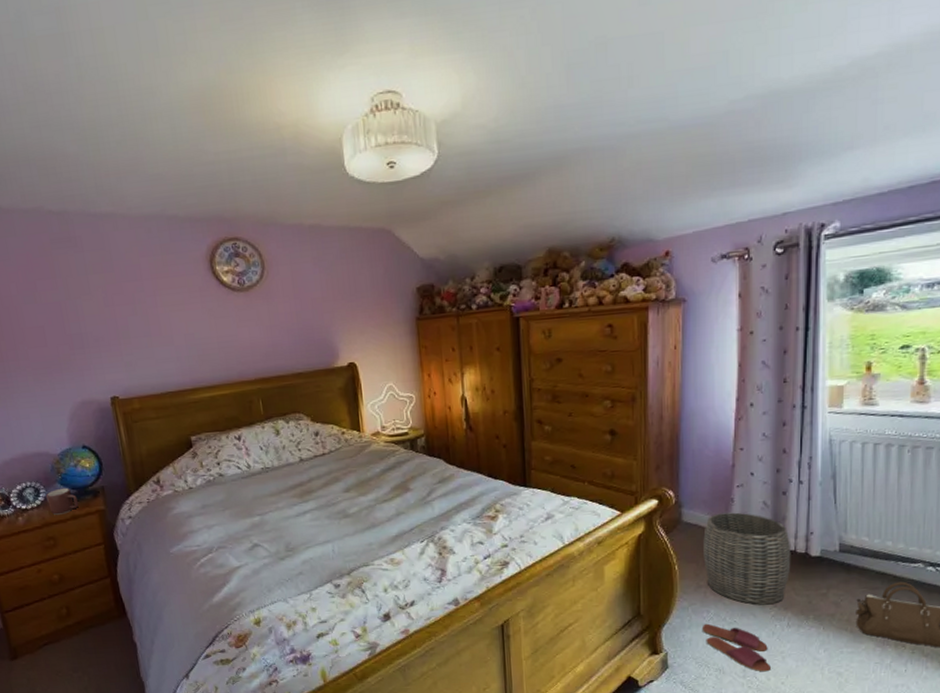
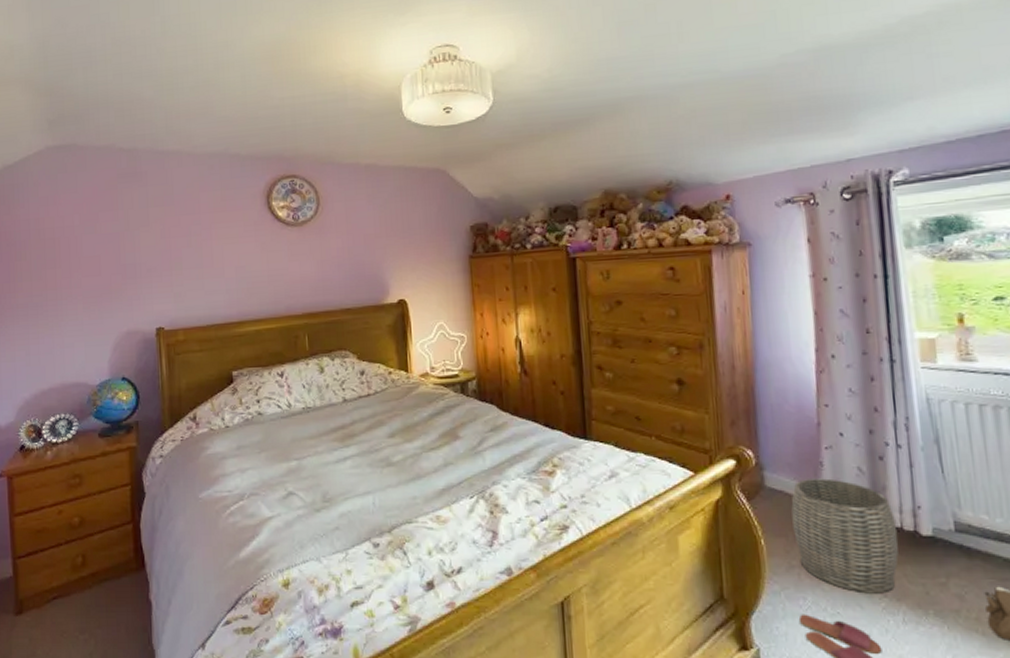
mug: present [45,487,79,516] -> none [78,421,111,452]

